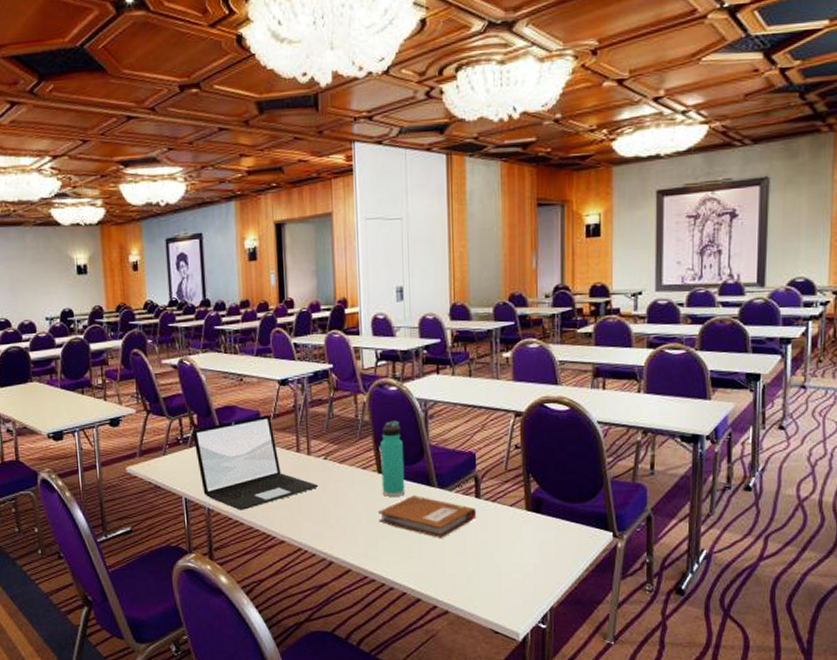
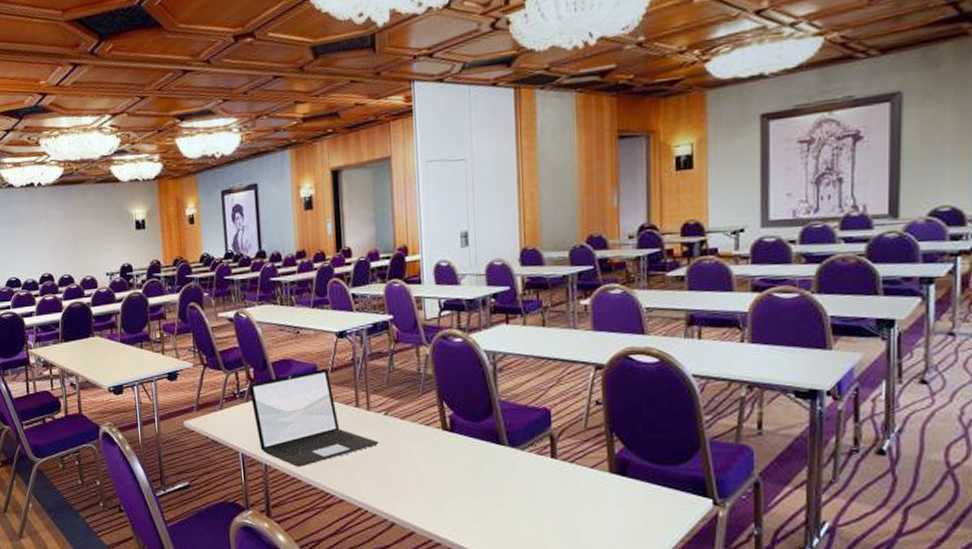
notebook: present [377,496,477,539] -> none [442,455,553,502]
thermos bottle: present [380,420,405,497] -> none [445,374,473,455]

